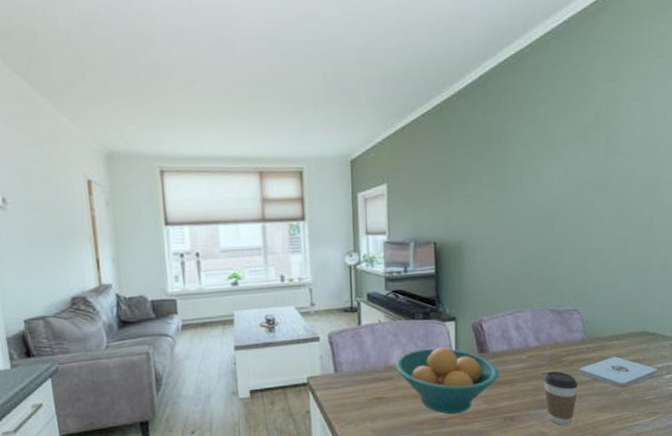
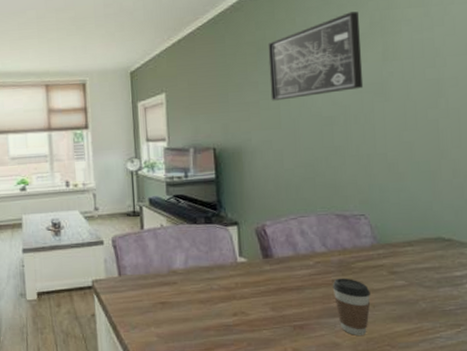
fruit bowl: present [395,347,499,415] -> none [178,252,286,321]
wall art: none [493,103,585,195] -> present [268,11,364,101]
notepad: present [578,356,657,388] -> none [369,263,457,297]

